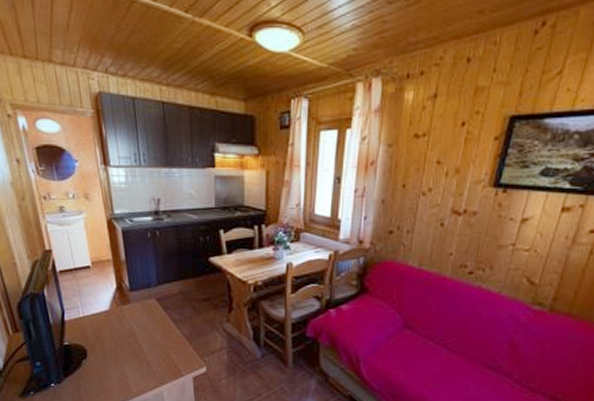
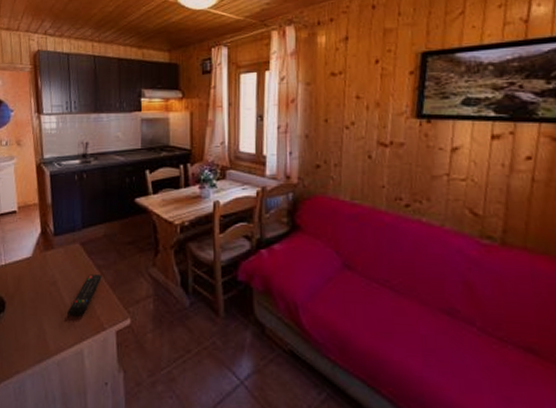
remote control: none [147,328,178,364] -> present [67,274,102,316]

